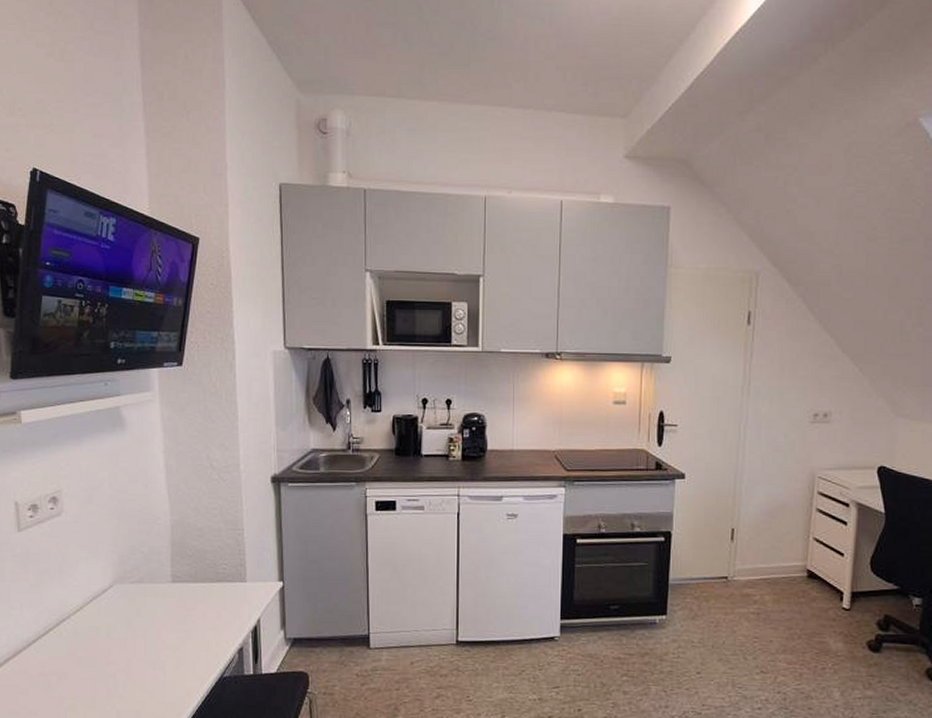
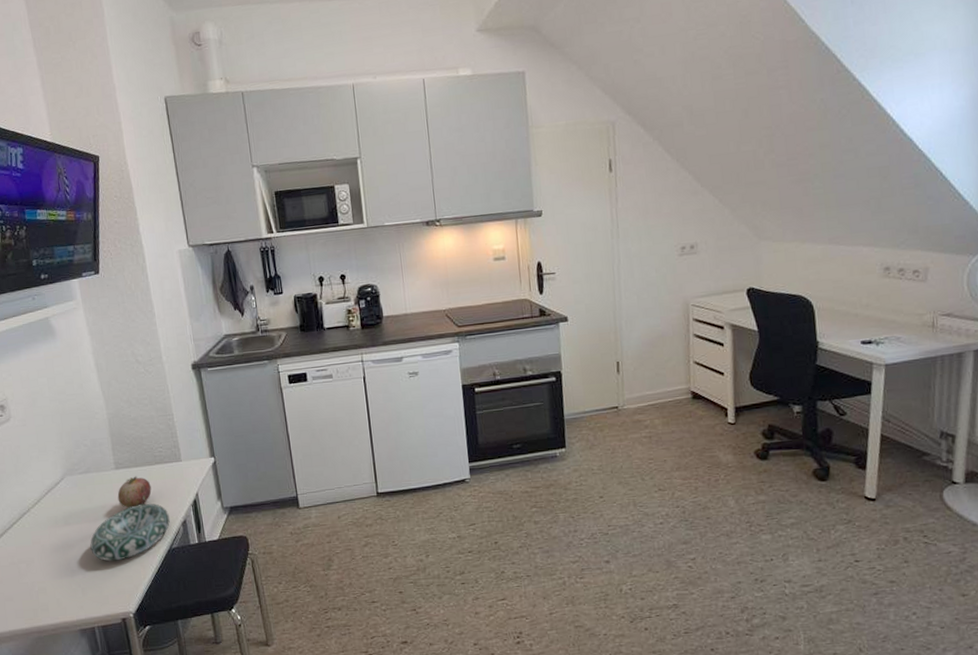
decorative bowl: none [132,625,225,684] -> present [90,504,170,562]
fruit: none [170,592,209,627] -> present [117,476,152,508]

